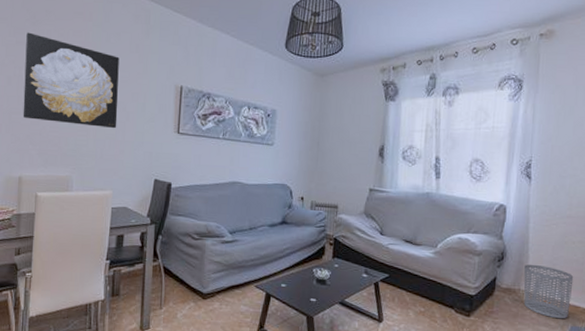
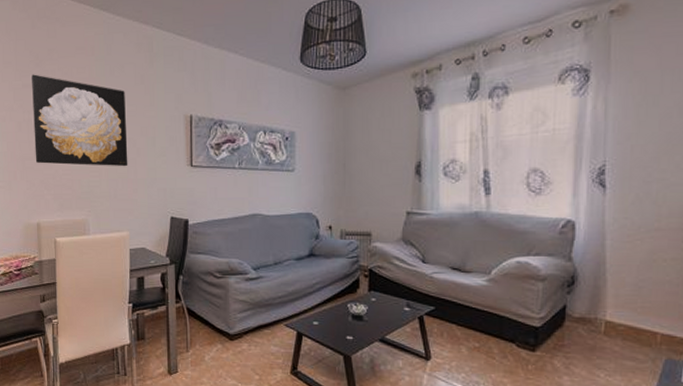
waste bin: present [523,264,574,319] -> none [601,288,667,352]

